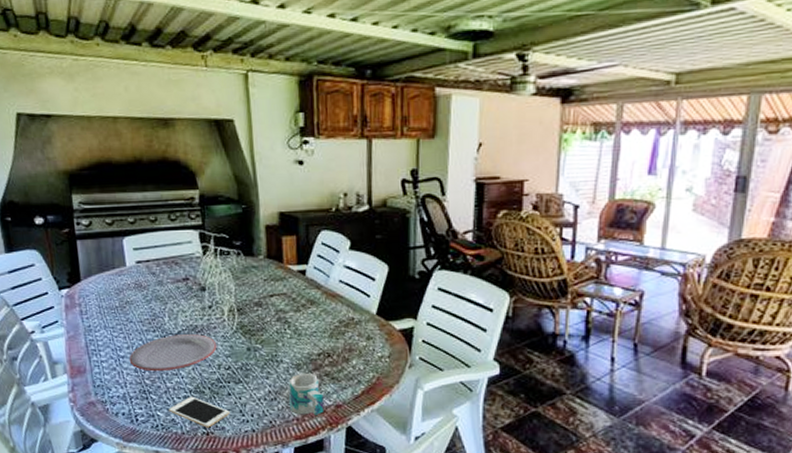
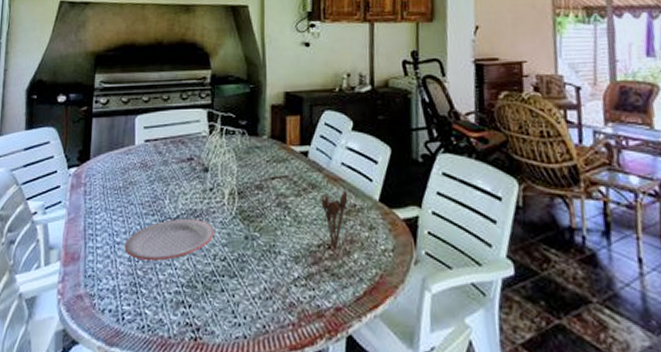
cell phone: present [169,396,230,428] -> none [158,291,221,331]
mug: present [288,374,324,415] -> none [285,268,323,320]
utensil holder: none [320,305,346,360] -> present [321,190,348,252]

